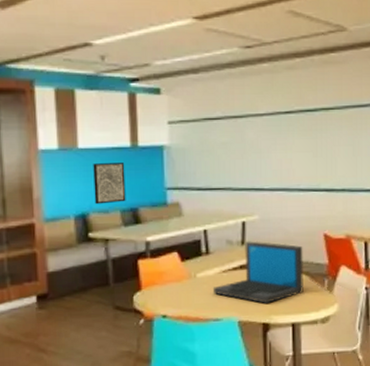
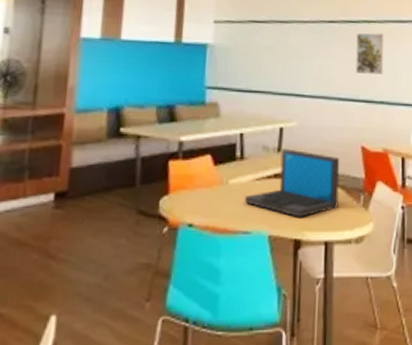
wall art: present [93,163,126,205] -> none [131,56,167,99]
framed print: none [314,120,344,163] -> present [355,33,384,75]

